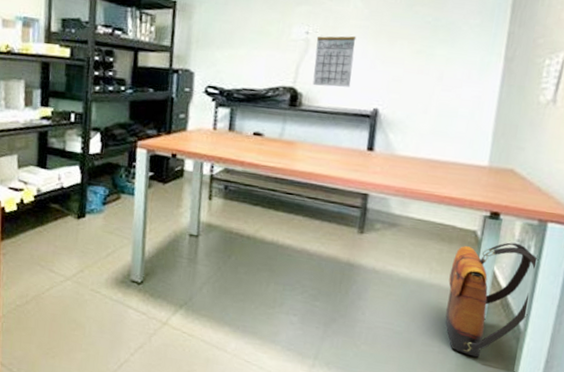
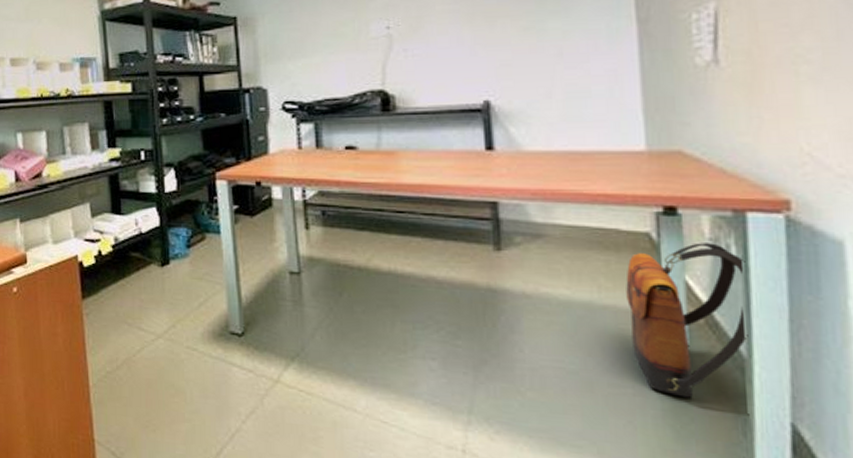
calendar: present [312,35,356,87] -> none [400,22,451,84]

